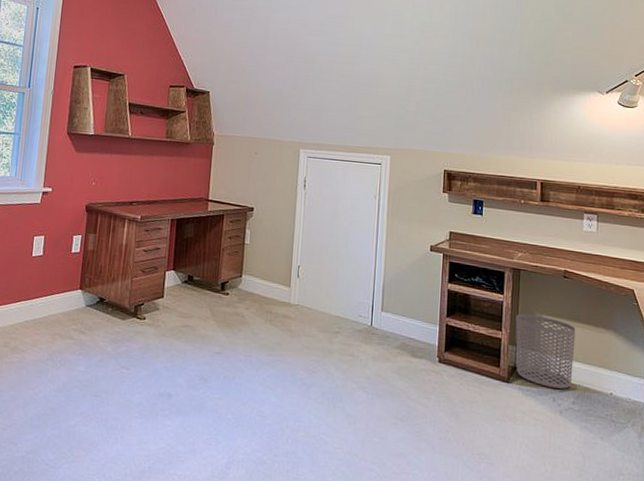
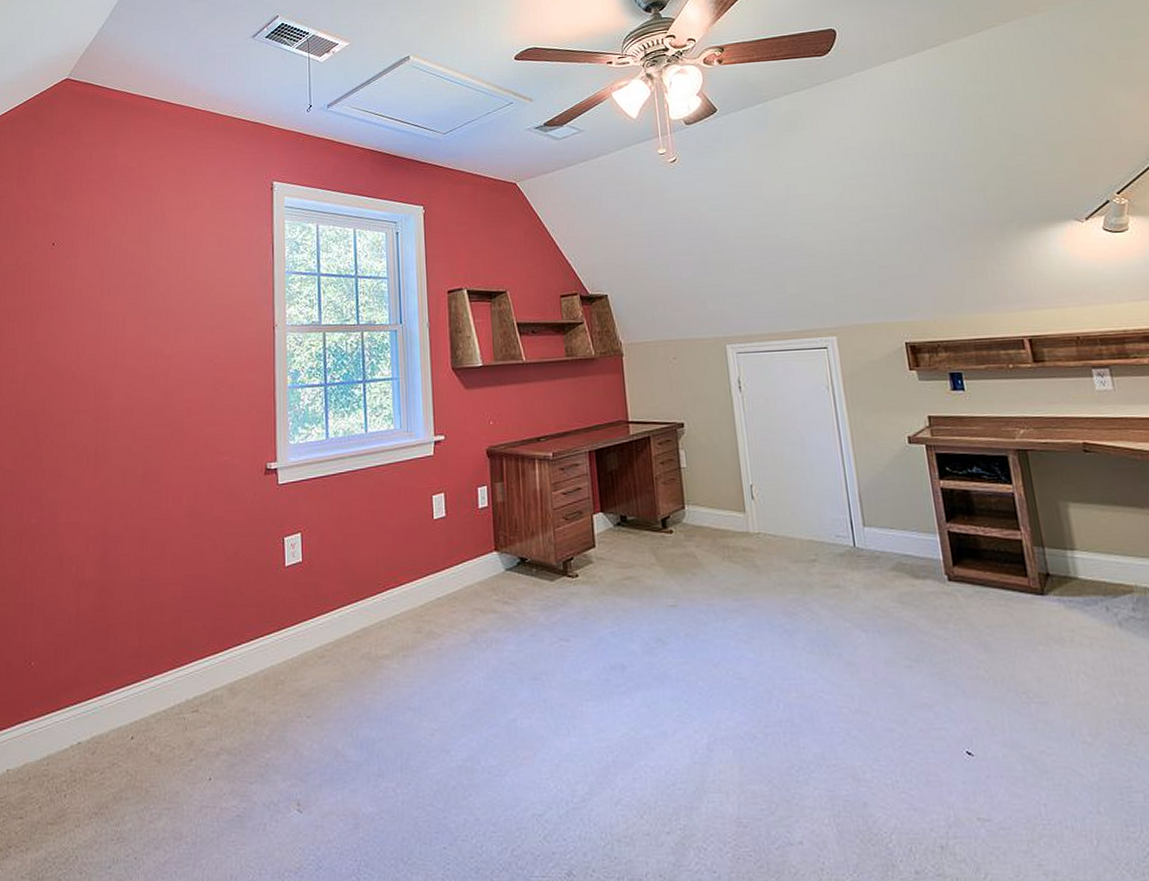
waste bin: present [515,314,576,389] -> none [1034,504,1125,594]

